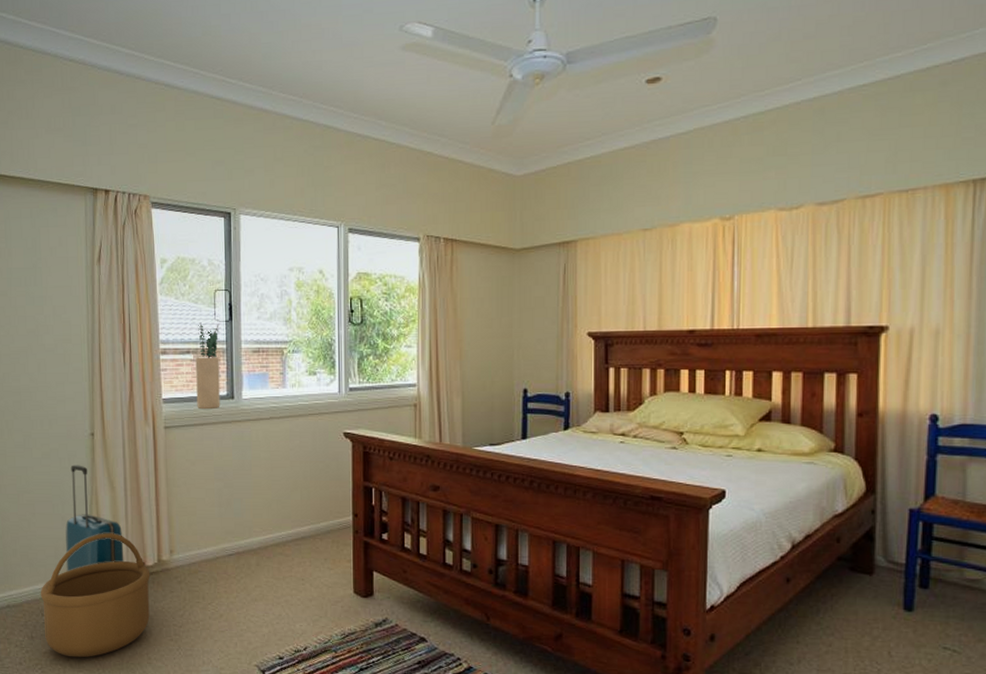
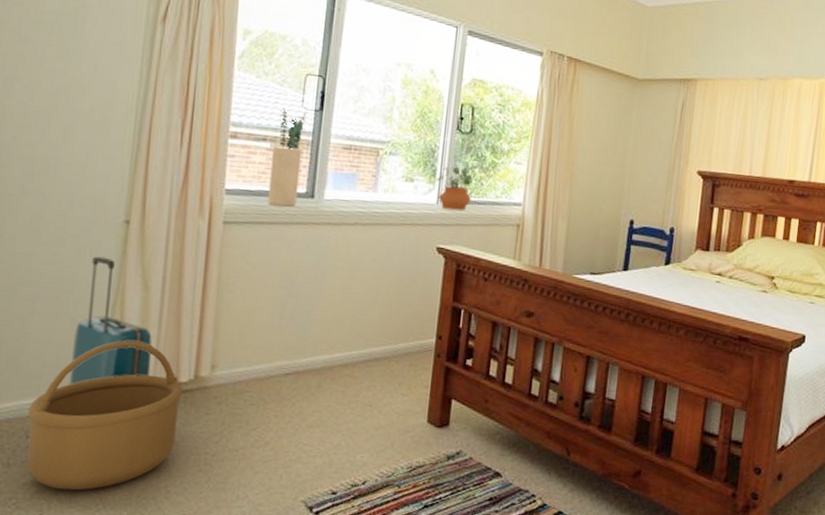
potted plant: none [335,355,371,398] -> present [435,164,477,212]

